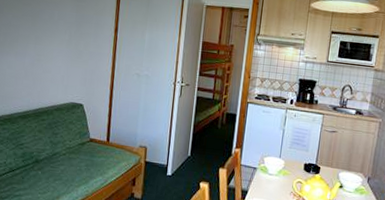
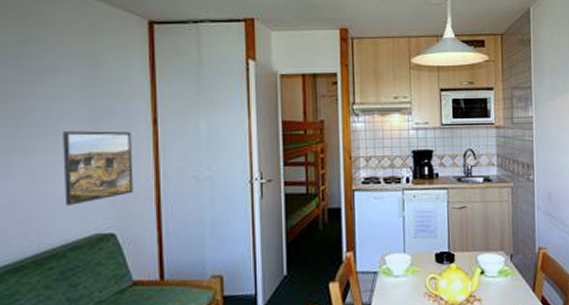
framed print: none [55,29,101,81] -> present [63,131,133,206]

